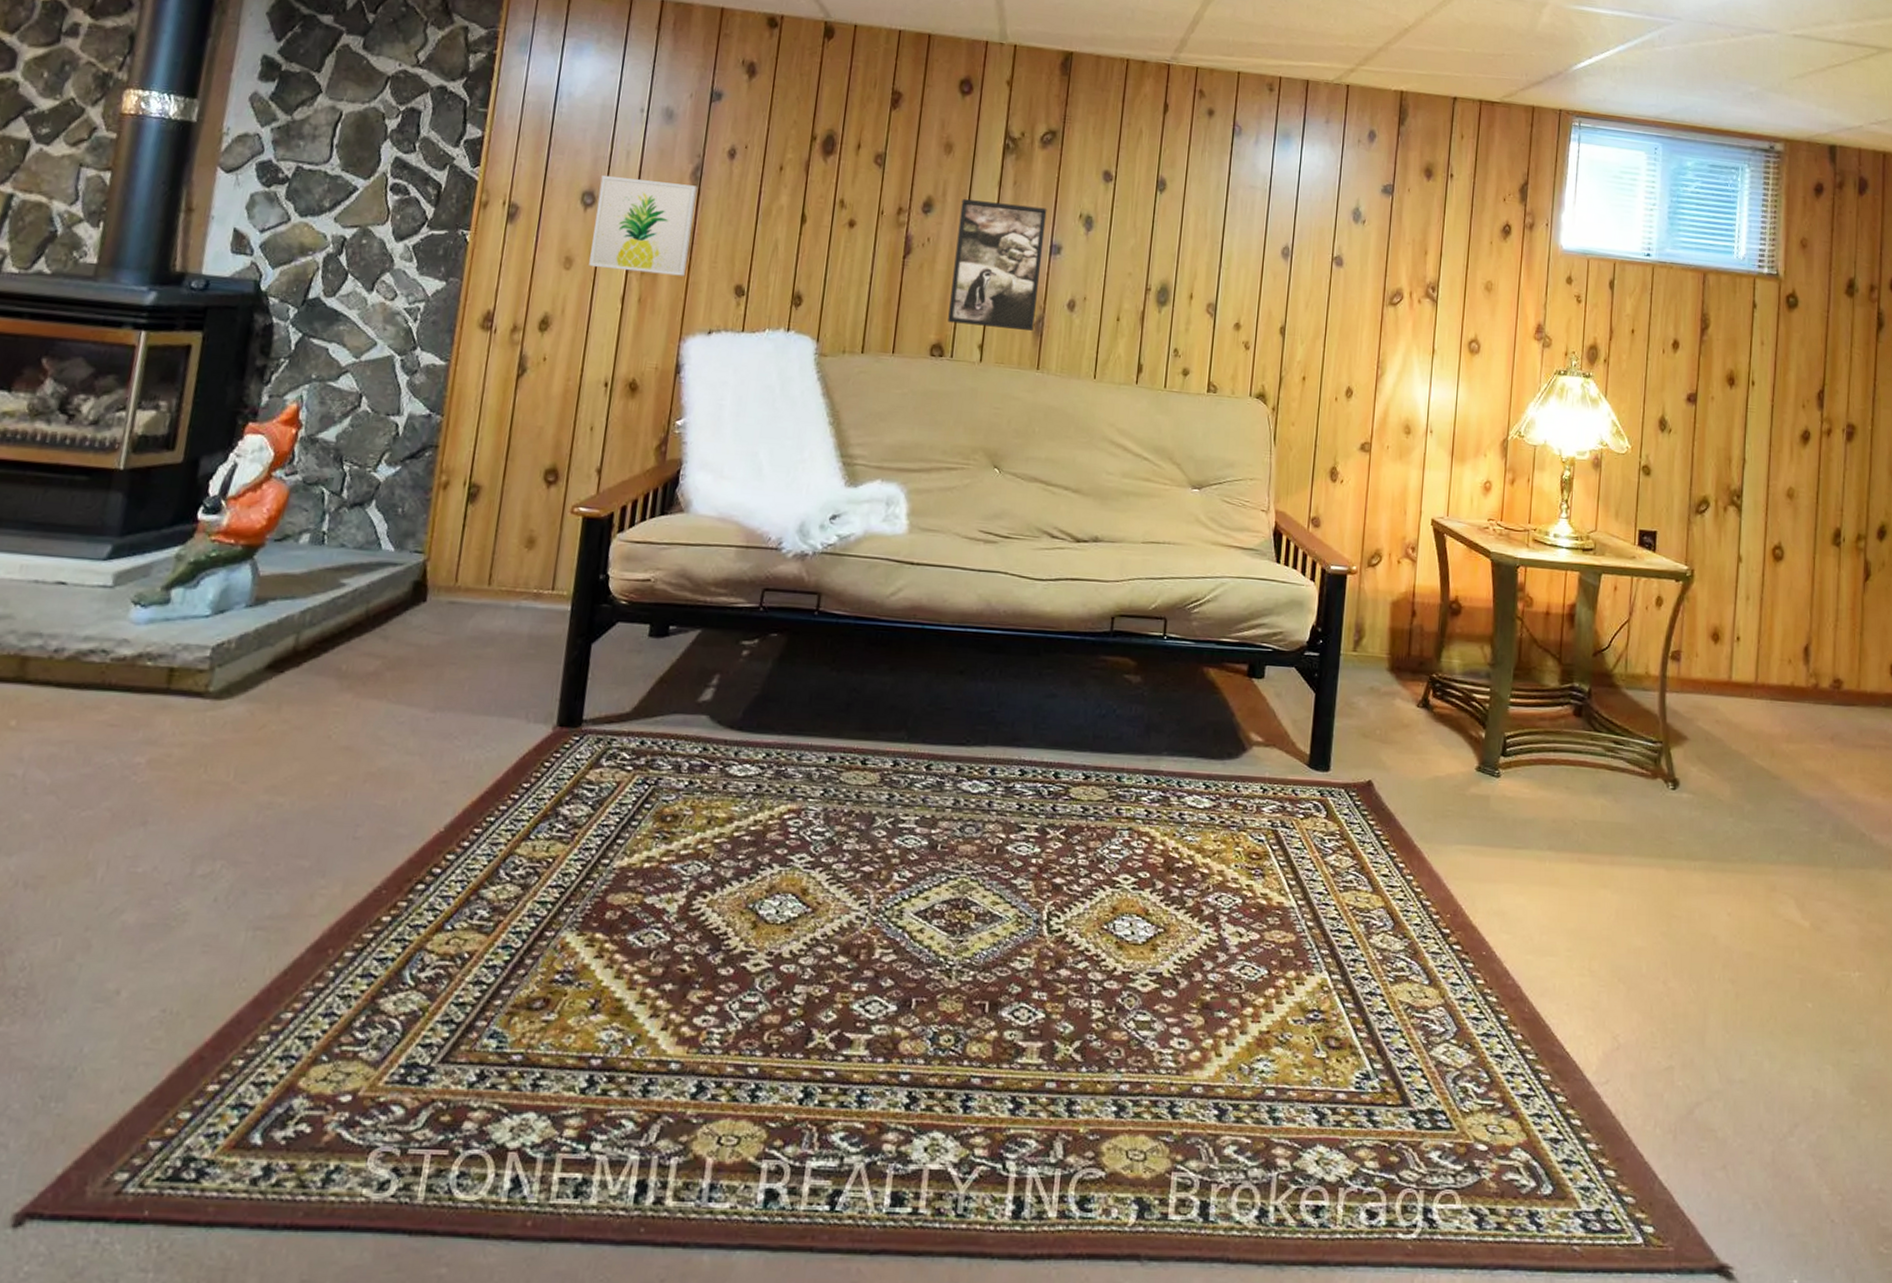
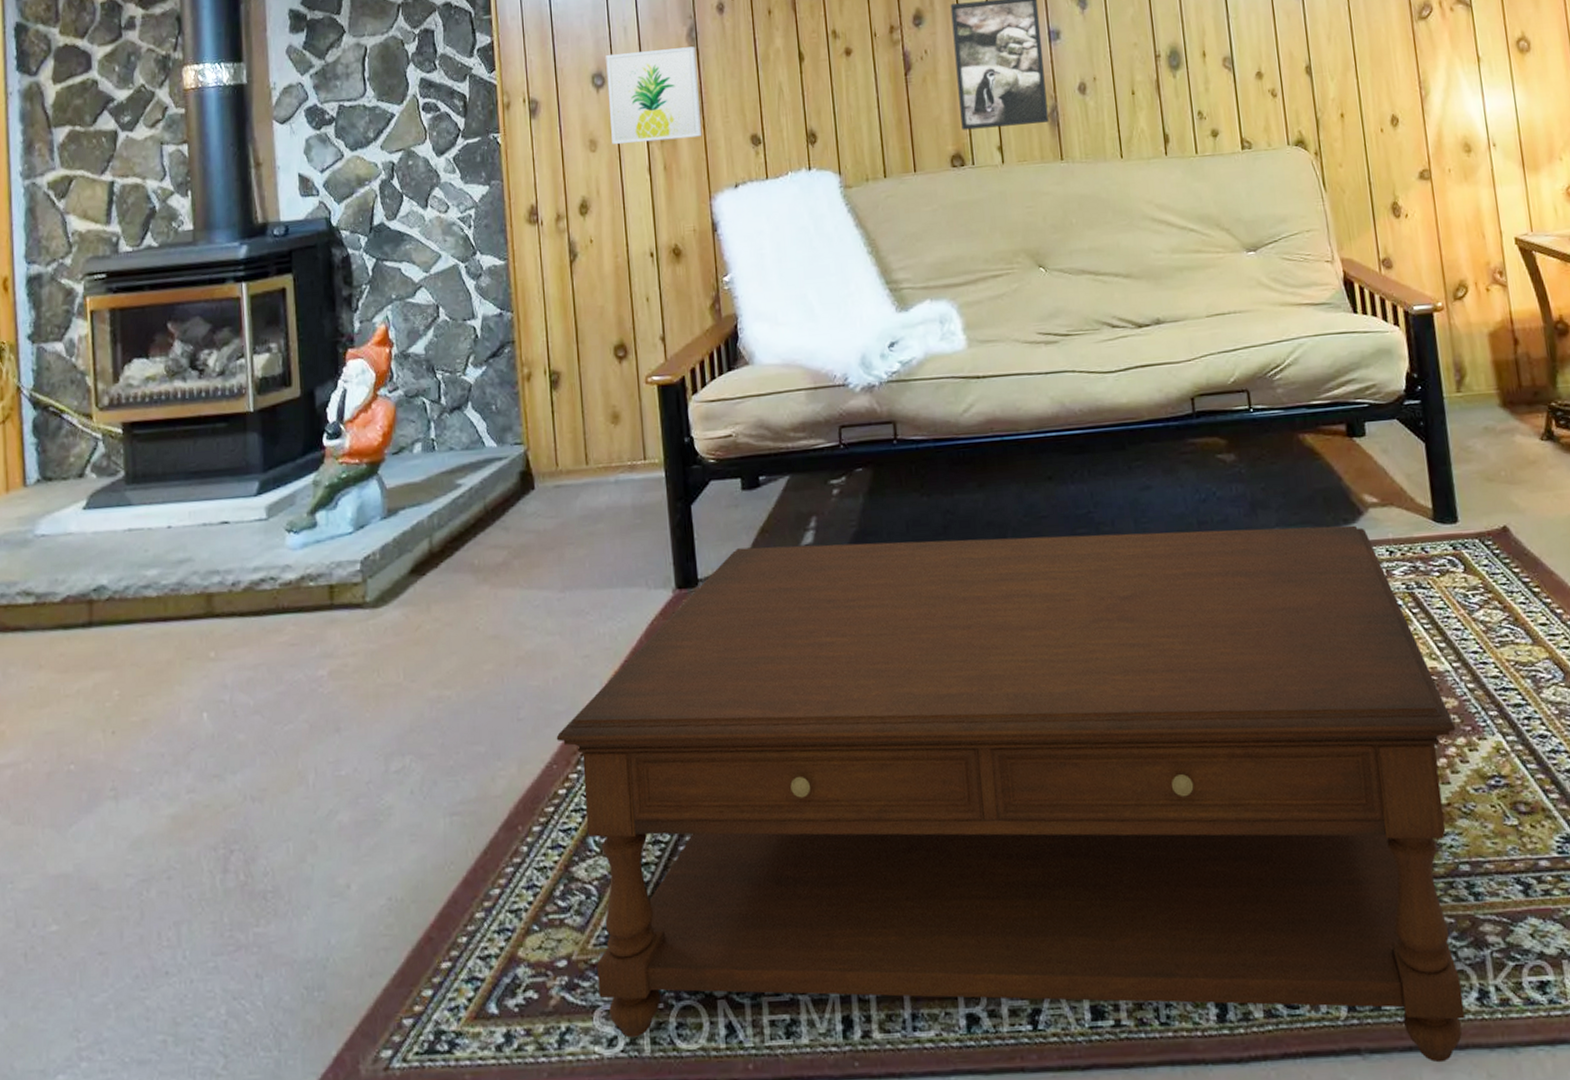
coffee table: none [379,694,1289,1275] -> present [556,525,1465,1063]

